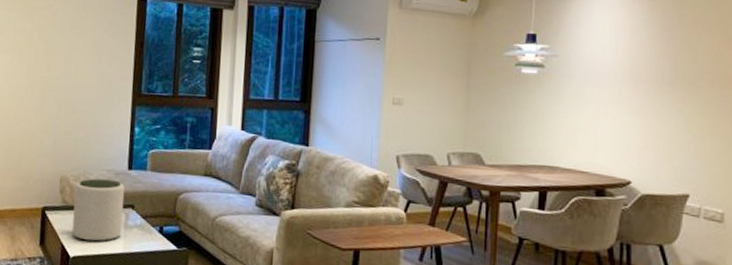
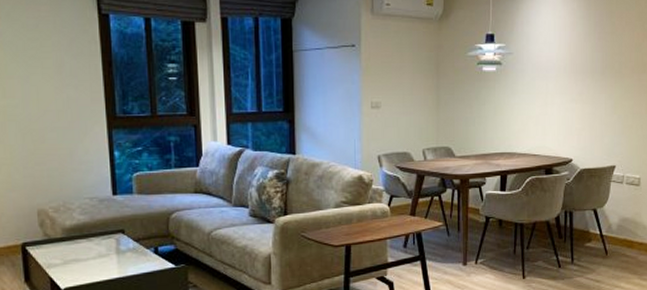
plant pot: present [72,178,125,242] -> none [55,207,114,271]

